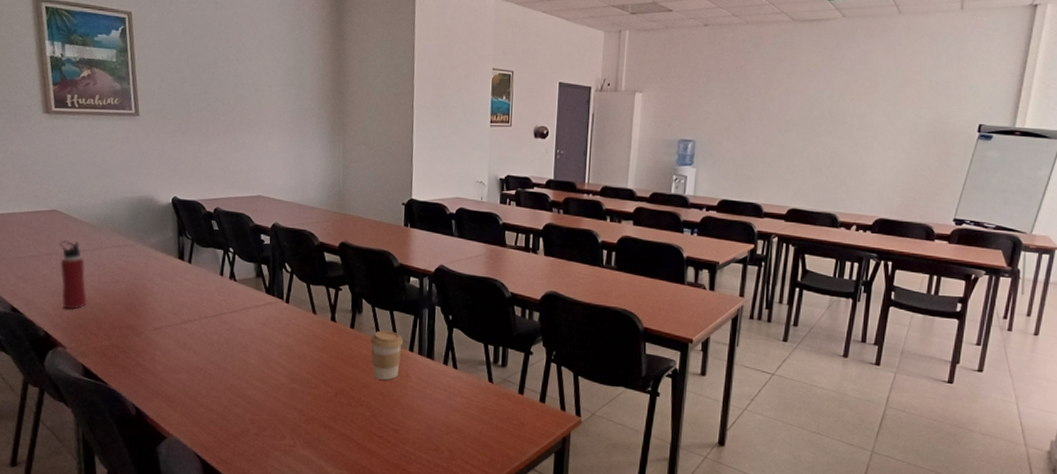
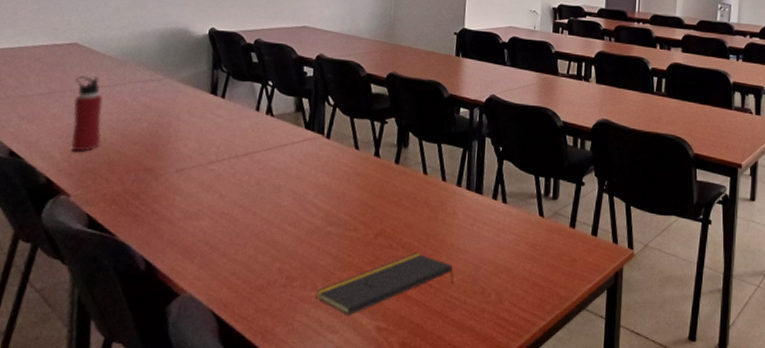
notepad: none [284,411,409,464] -> present [315,253,454,317]
coffee cup: present [370,330,403,380] -> none [415,165,450,218]

